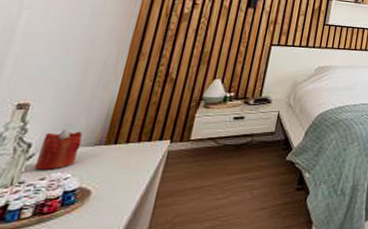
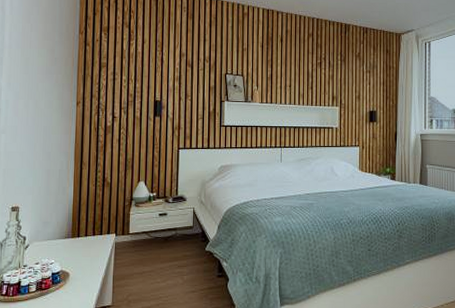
candle: present [34,129,83,170] -> none [30,226,56,257]

